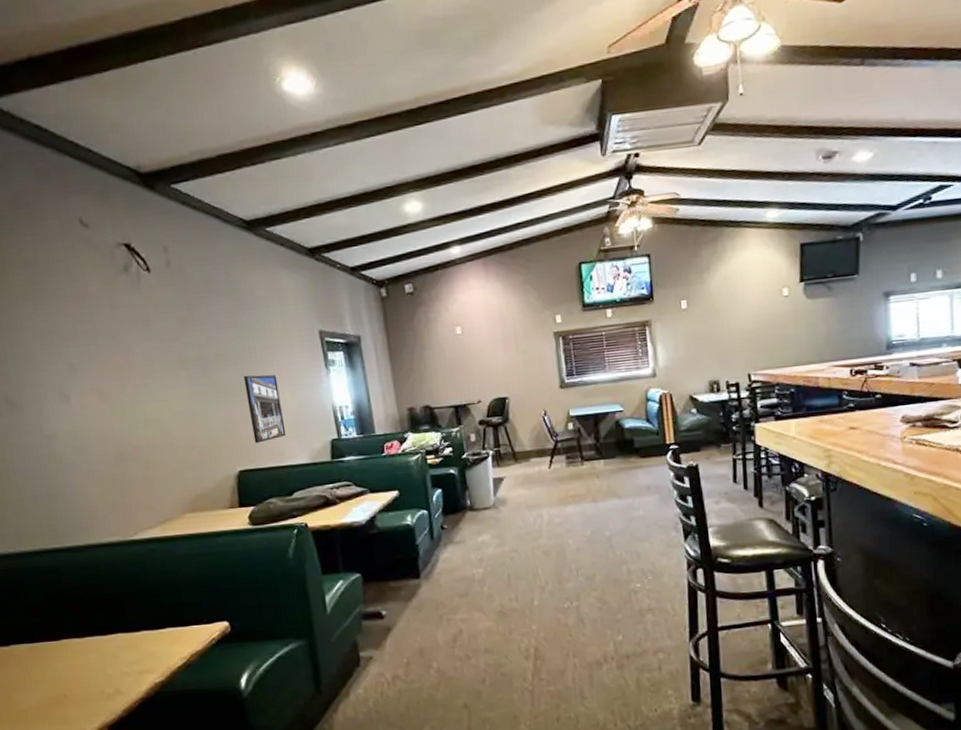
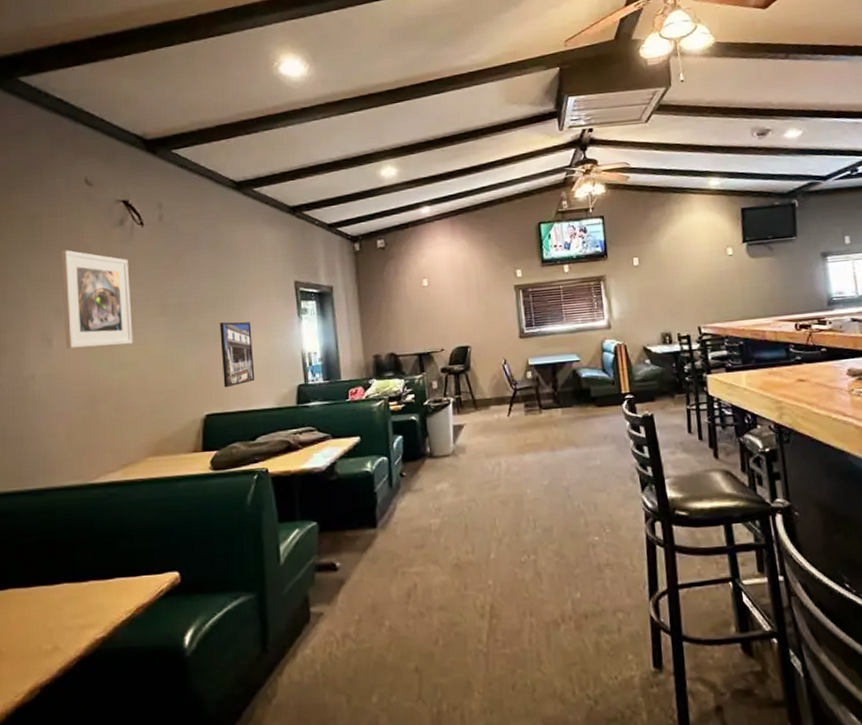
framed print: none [65,300,155,405] -> present [61,250,133,349]

